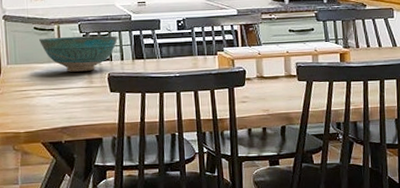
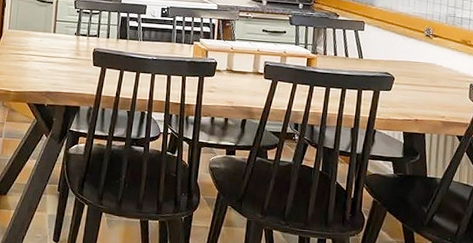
bowl: present [39,35,118,72] -> none [39,9,107,44]

